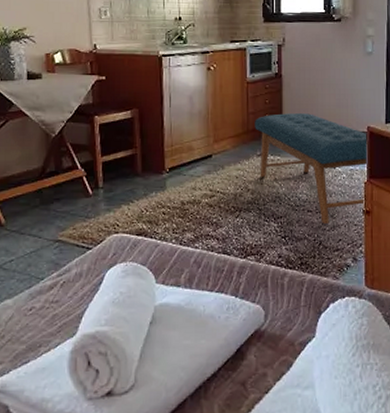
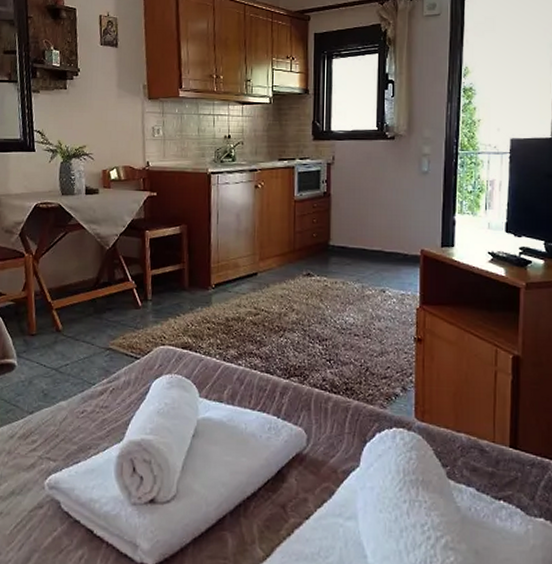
bench: present [255,113,368,224] -> none [301,233,421,349]

